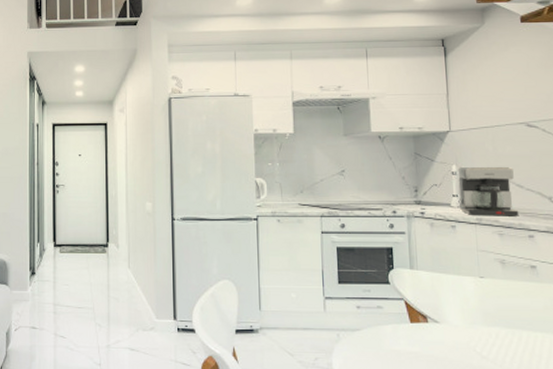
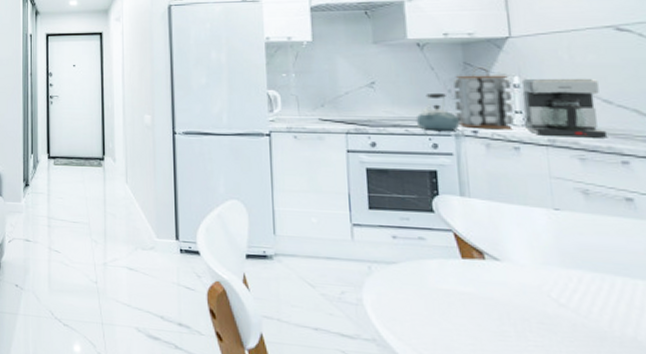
kettle: none [377,179,412,212] -> present [415,92,461,131]
spice rack: none [406,156,452,211] -> present [453,66,514,130]

